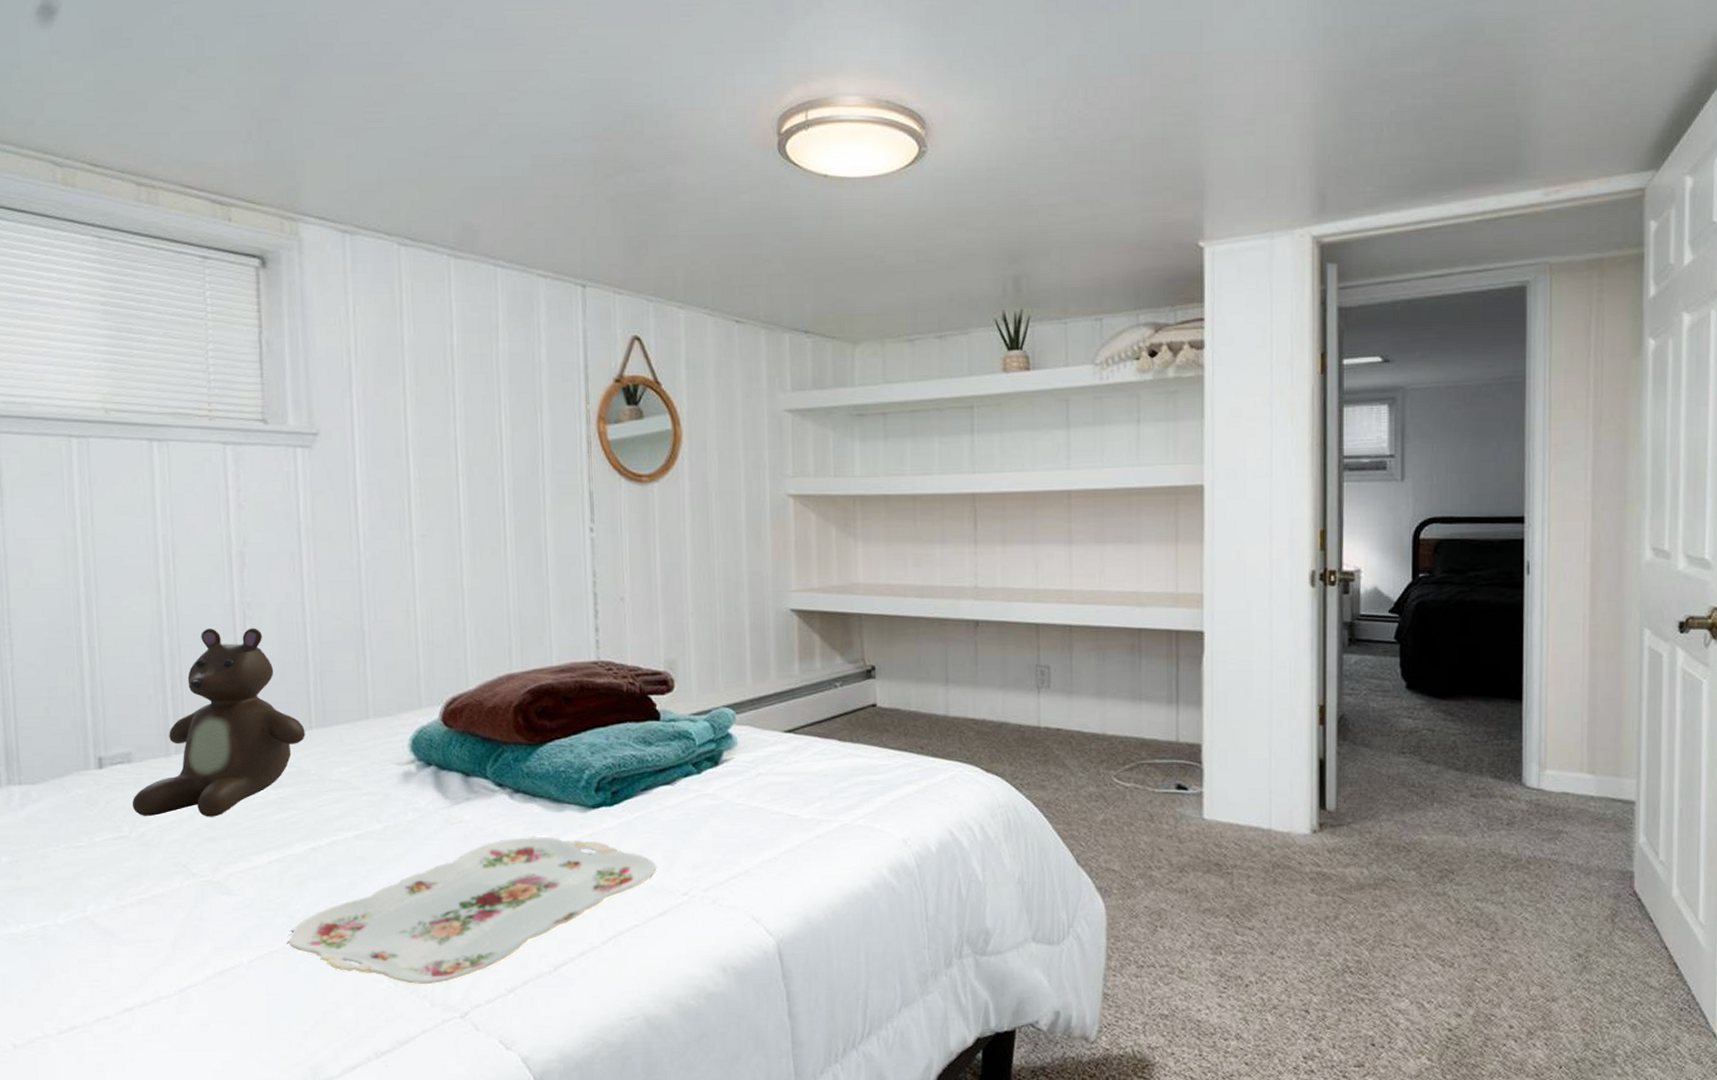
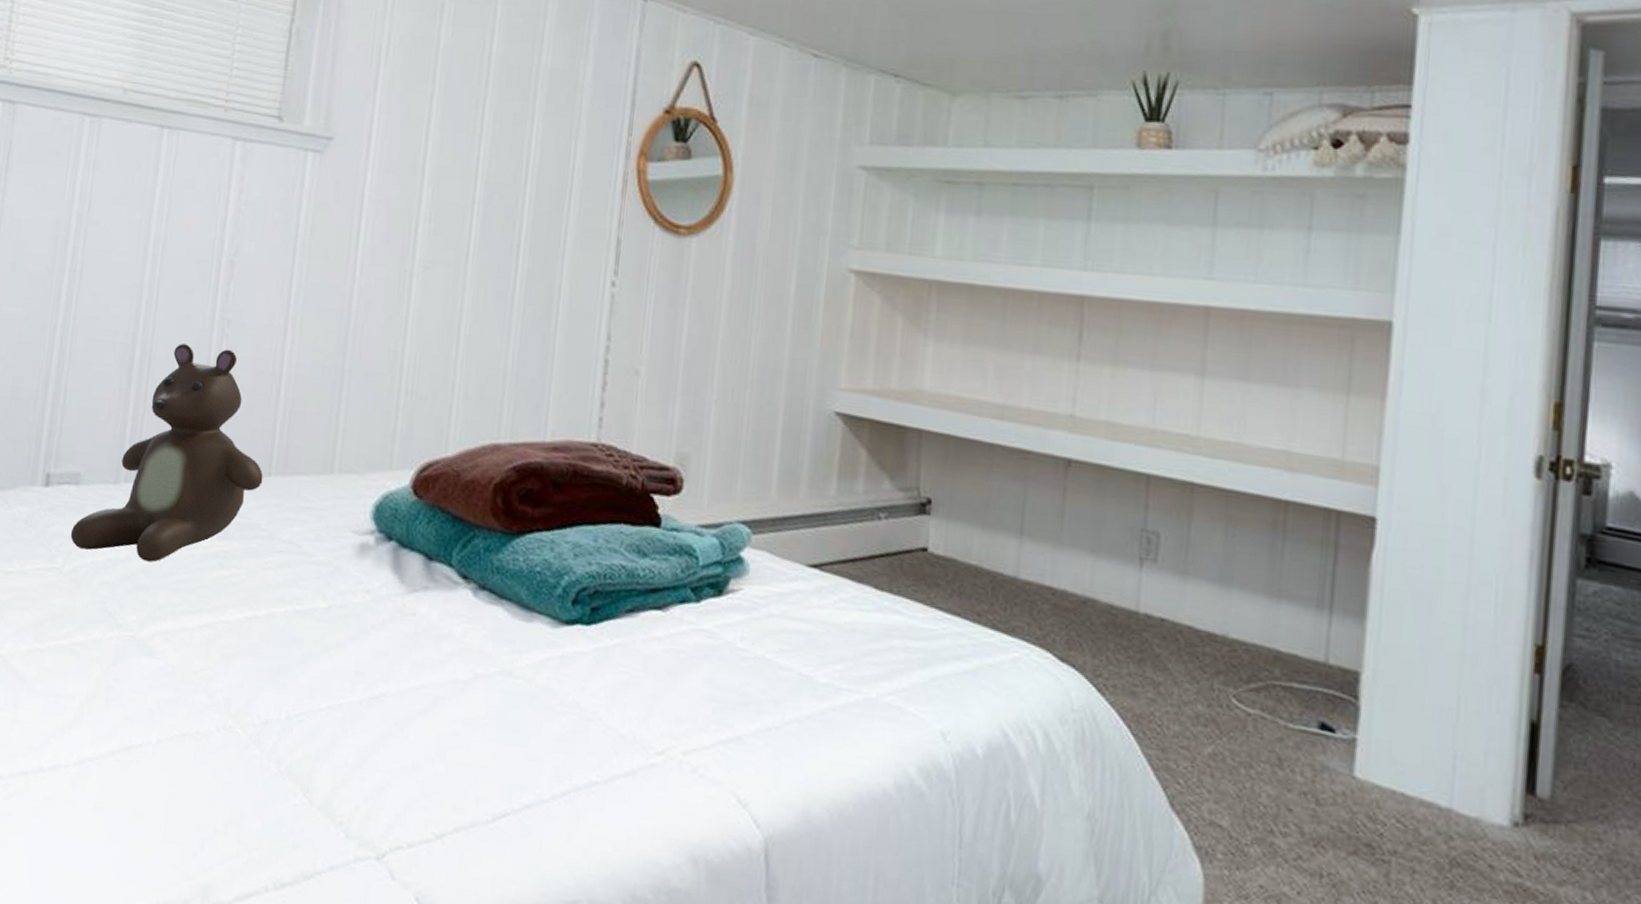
serving tray: present [288,837,657,985] -> none [203,645,631,811]

